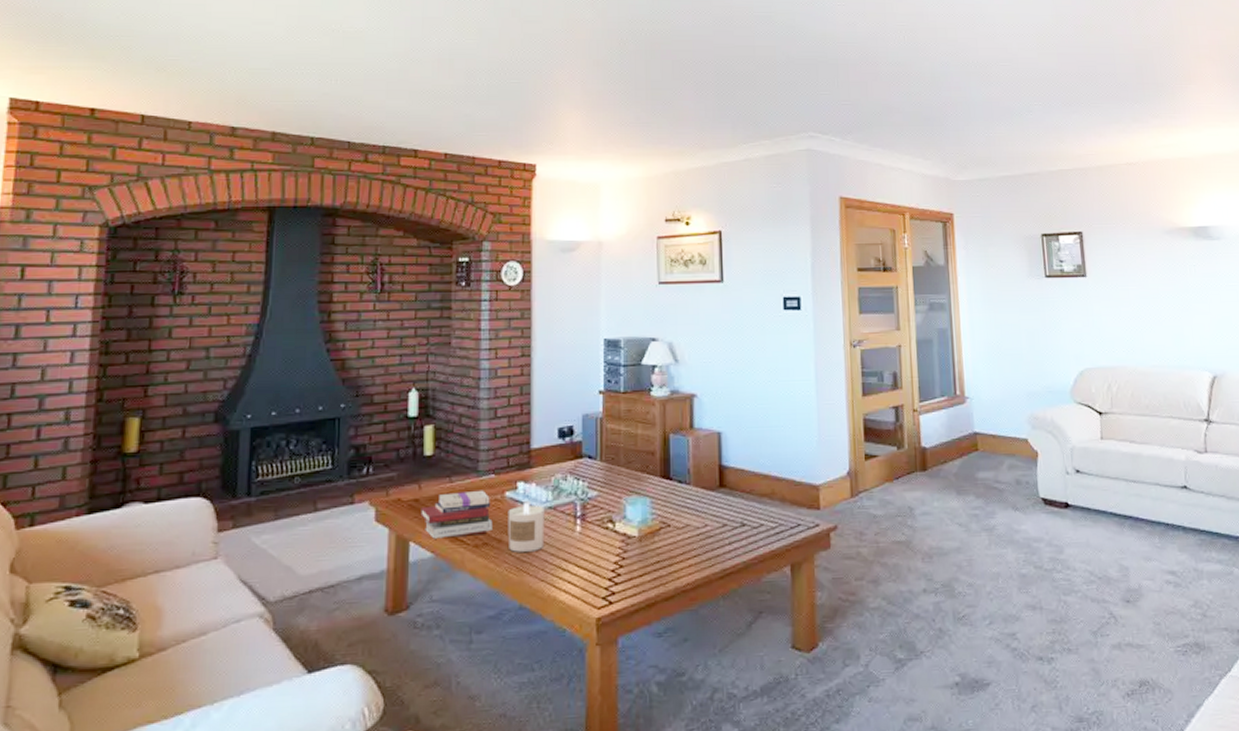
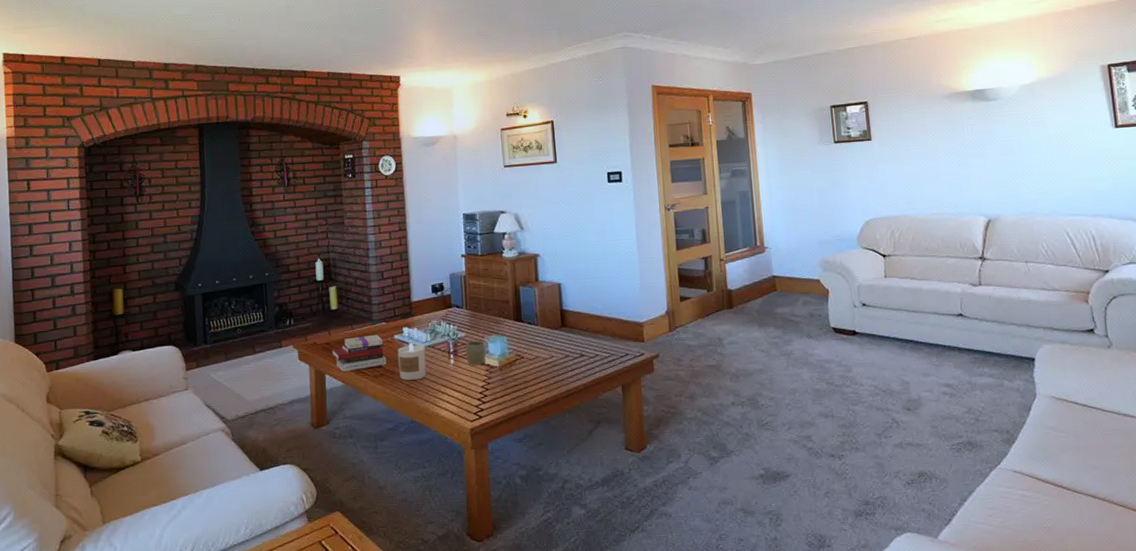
mug: none [596,502,623,535] -> present [465,341,486,366]

